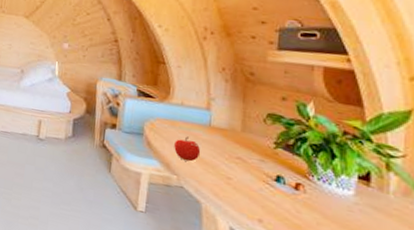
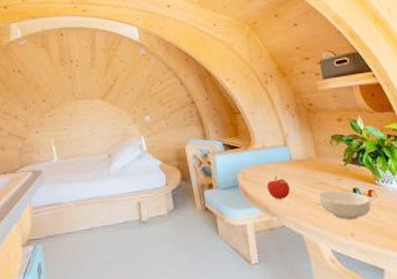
cereal bowl: none [230,167,295,208] -> present [318,190,371,220]

